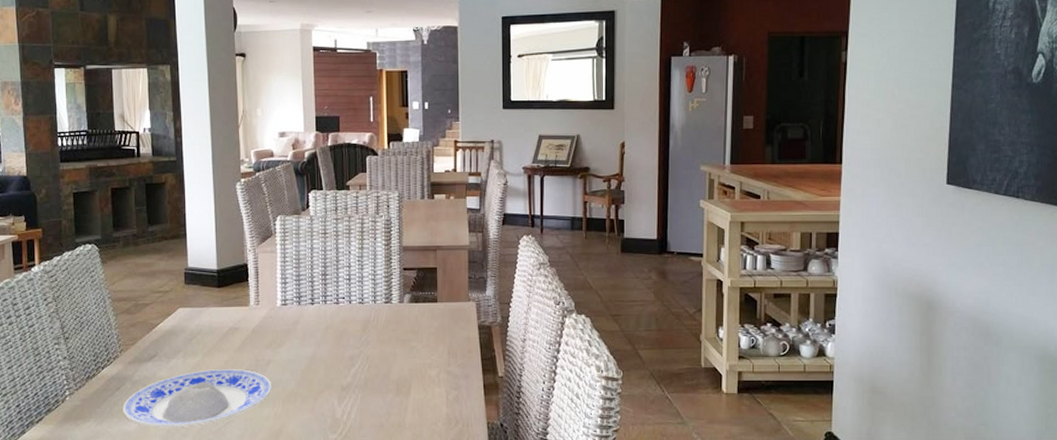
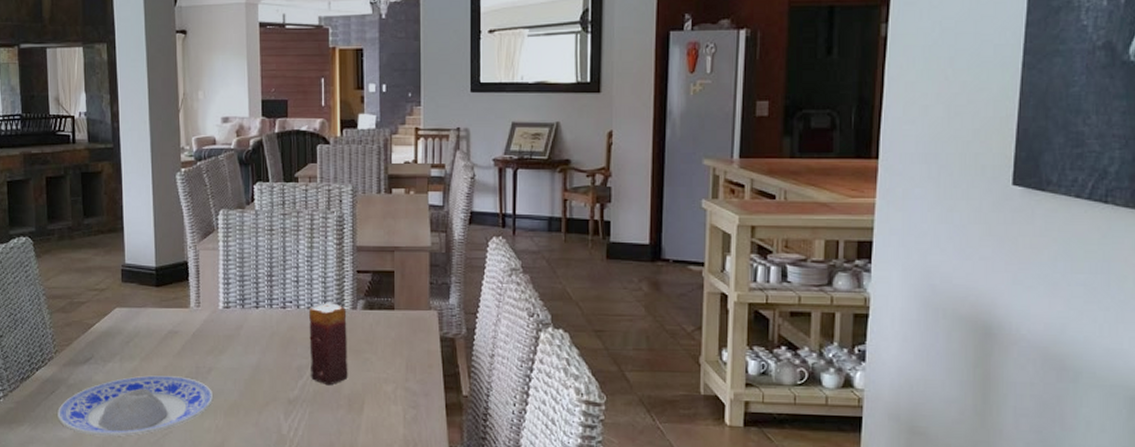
candle: none [360,298,396,372] -> present [309,303,348,386]

